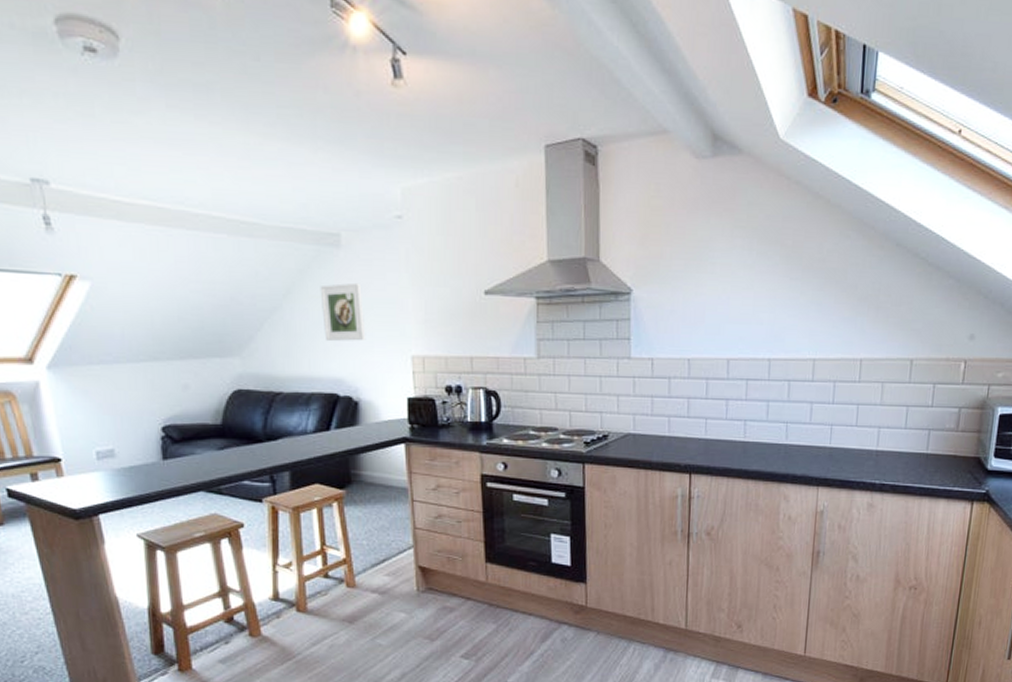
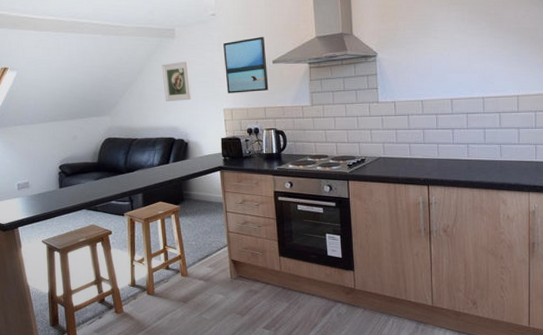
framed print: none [413,254,478,335] -> present [223,36,269,93]

